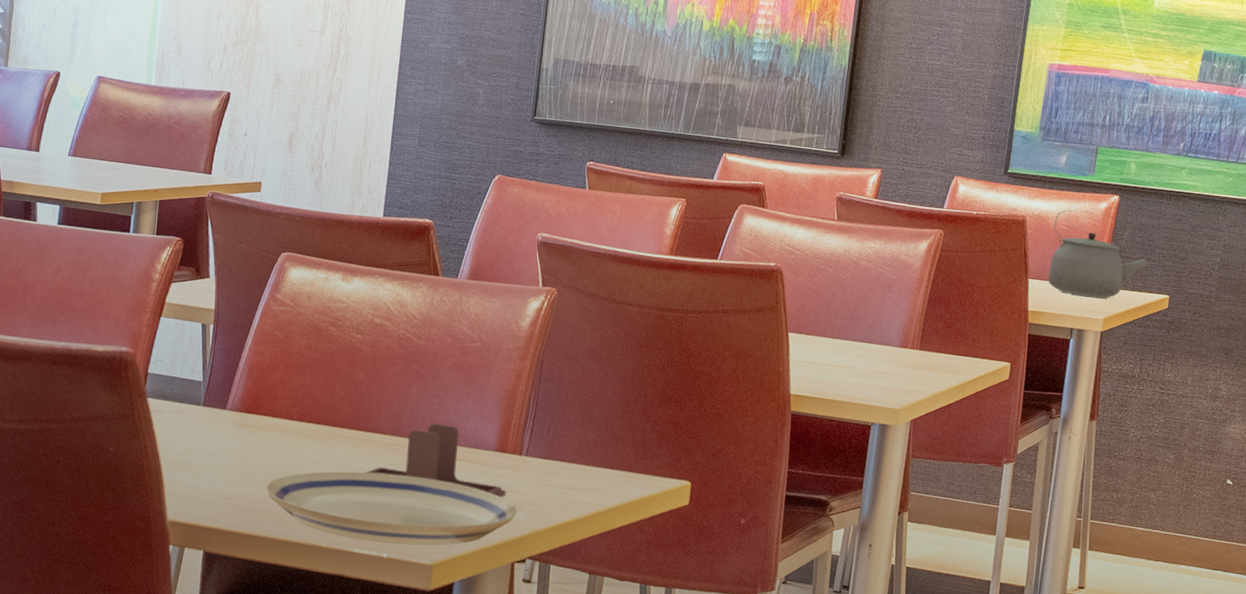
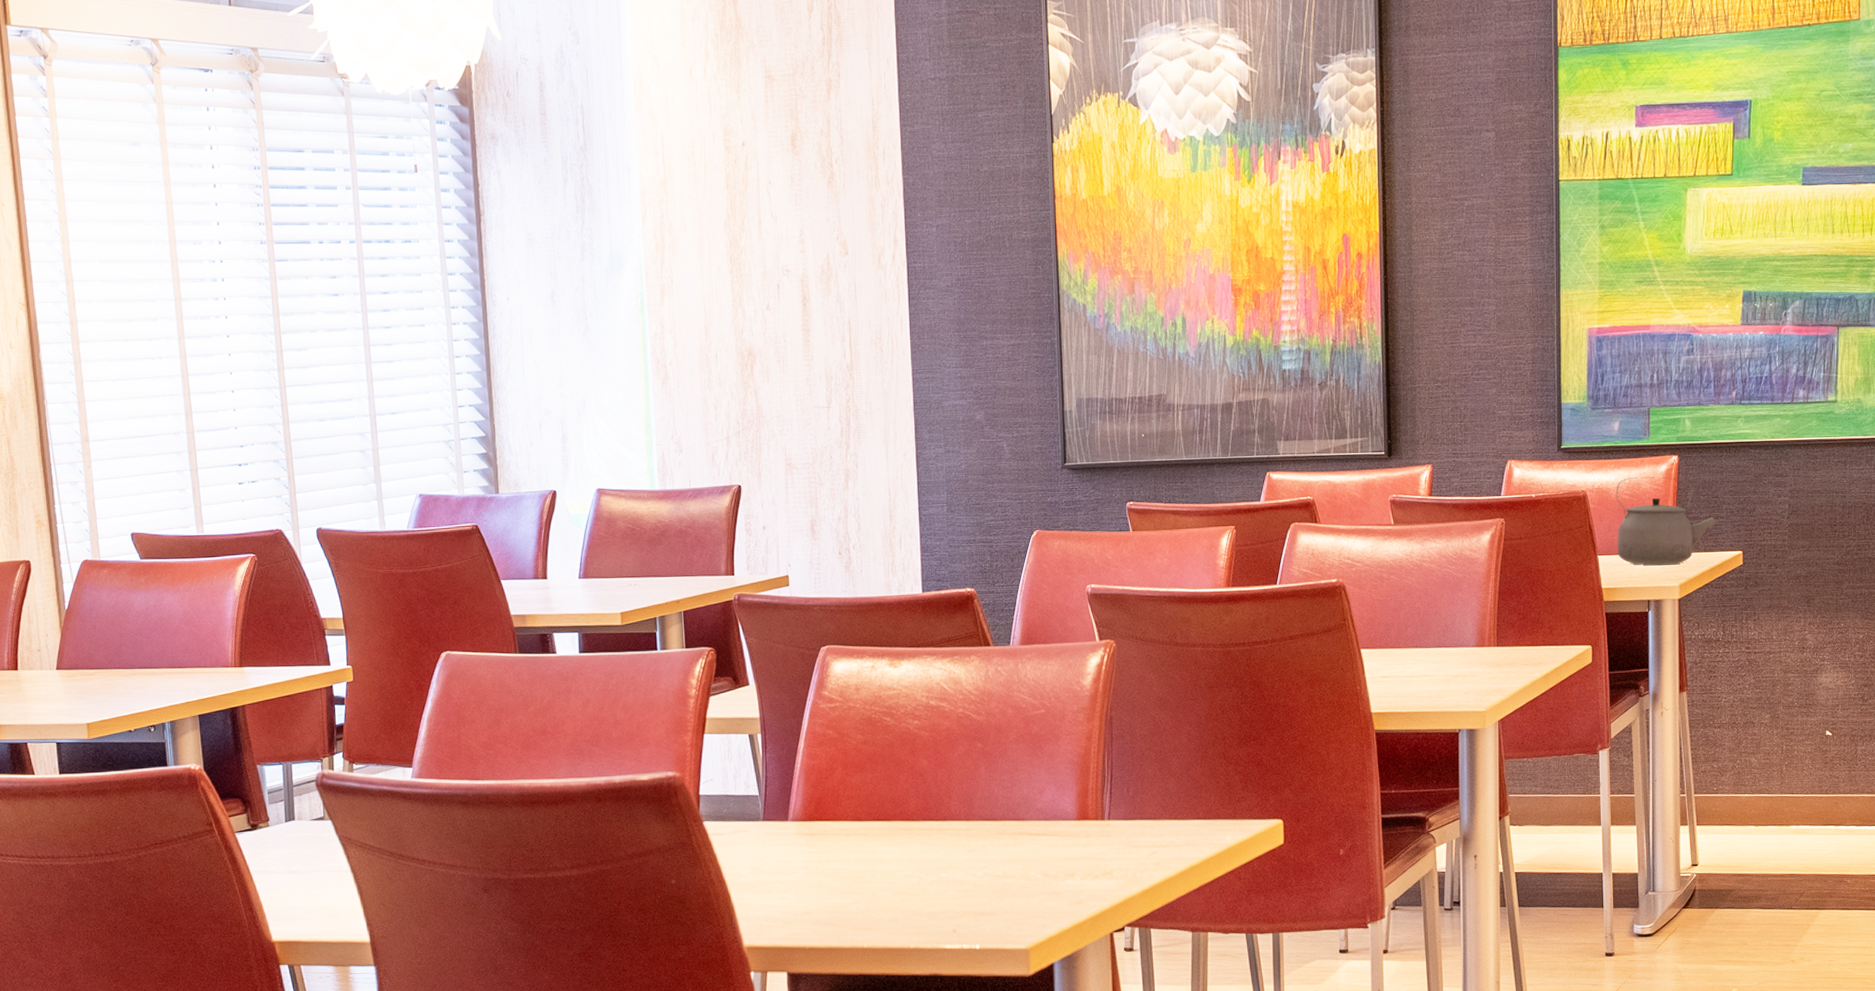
plate: present [266,471,517,546] -> none [843,859,1108,935]
napkin holder: present [366,423,507,497] -> none [944,800,1094,867]

